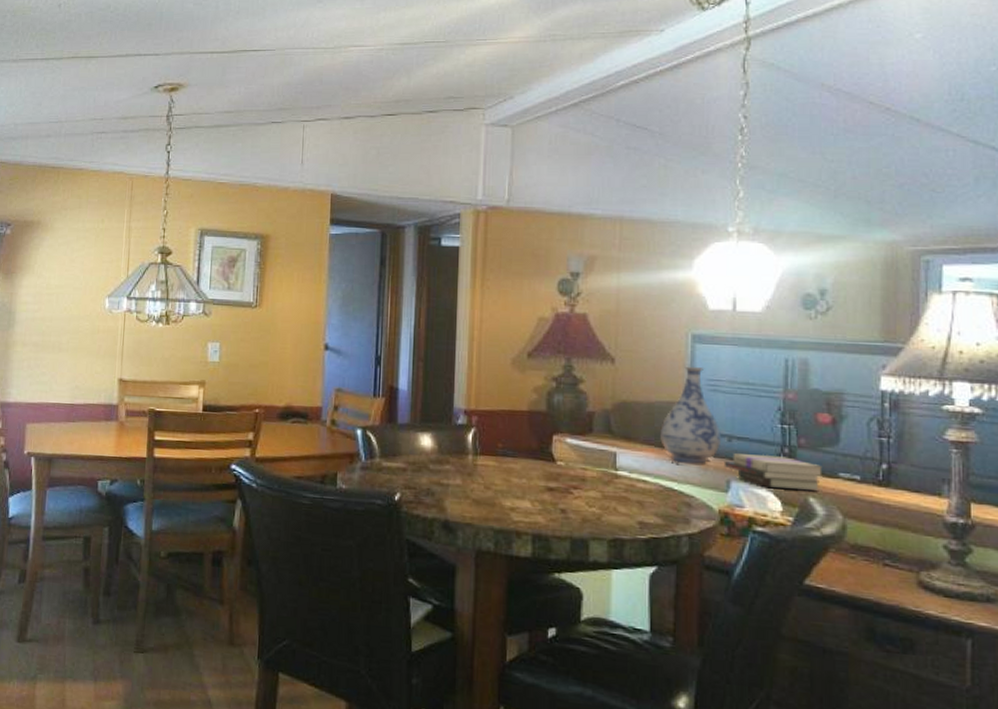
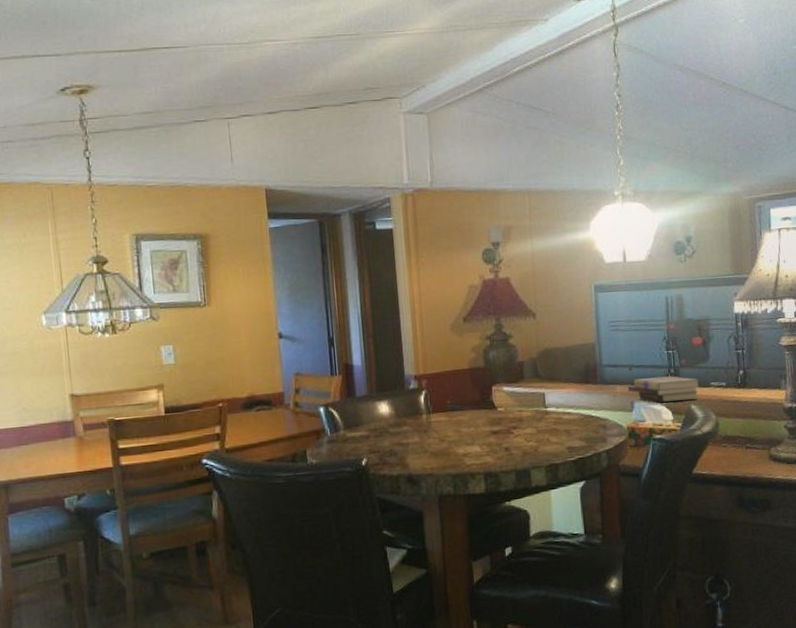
vase: present [660,366,721,466] -> none [577,311,624,395]

